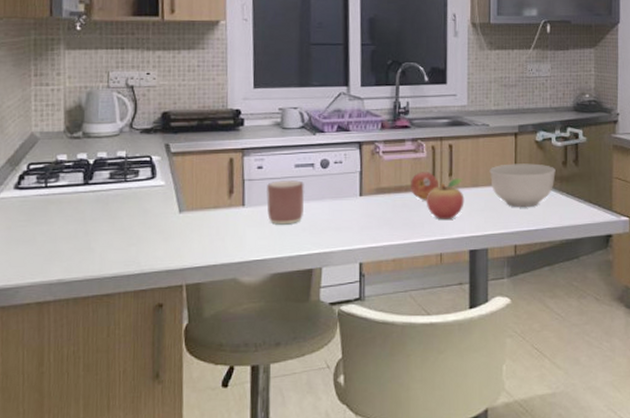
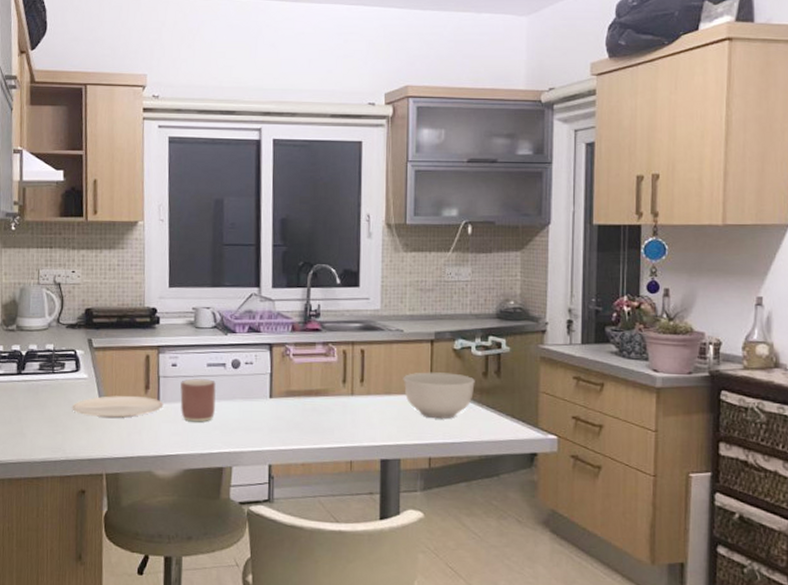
plate: none [147,201,249,226] -> present [72,395,164,419]
fruit: present [411,172,440,201] -> none [321,376,351,406]
fruit: present [426,178,464,219] -> none [336,384,376,426]

